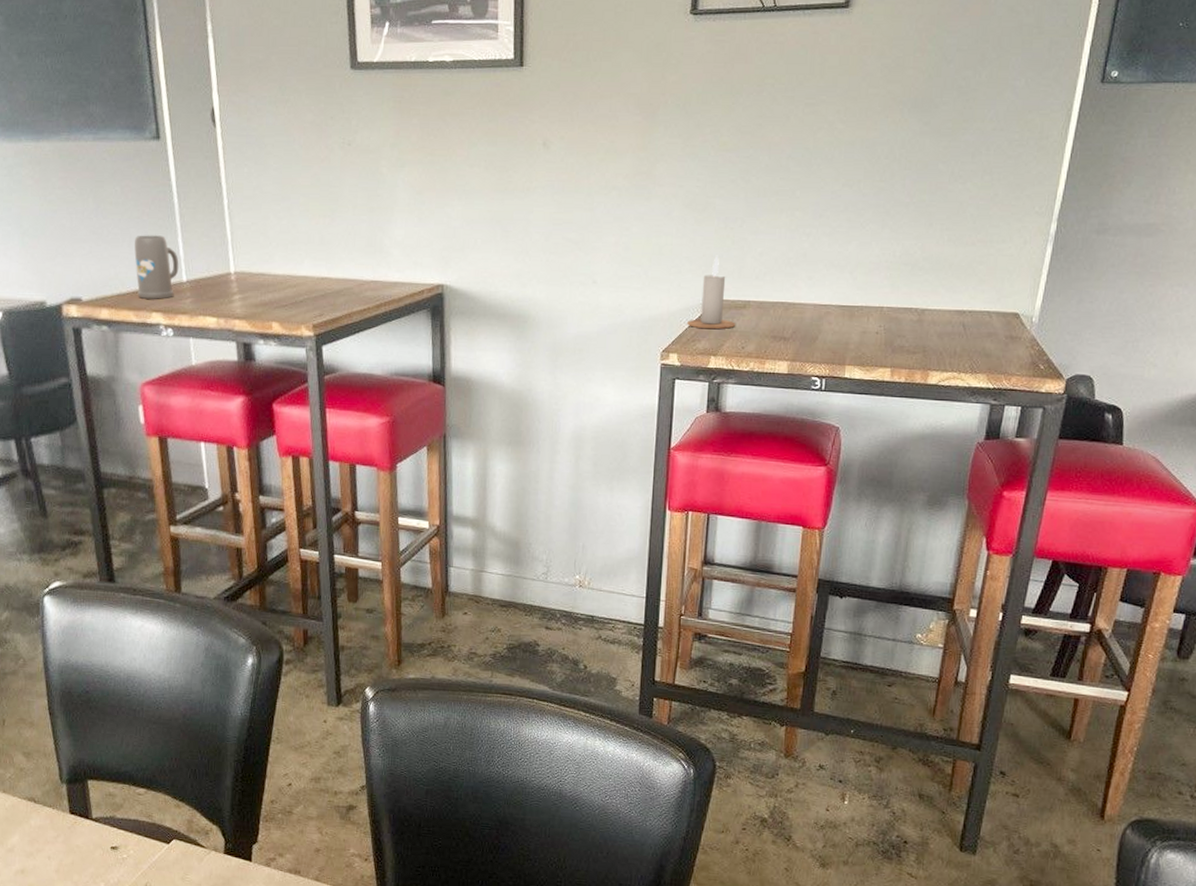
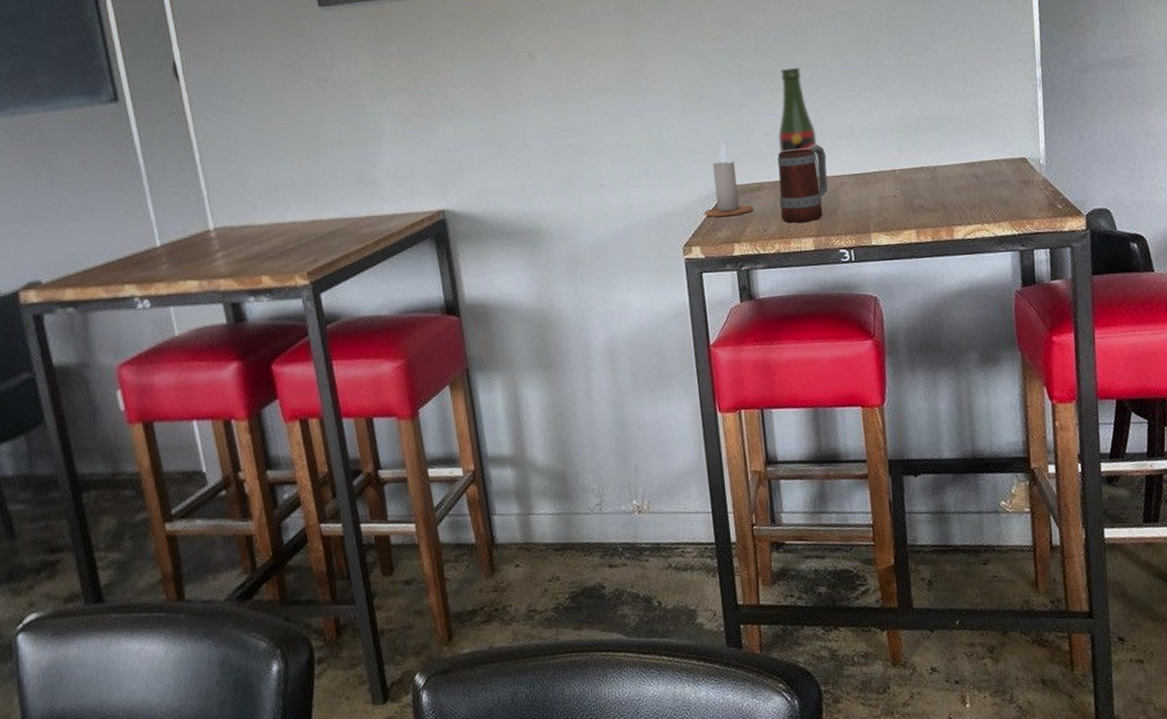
beer mug: present [134,235,179,299] -> none [98,201,151,272]
beer mug: none [761,271,817,346] -> present [777,144,828,223]
beer bottle: none [771,191,812,317] -> present [778,68,821,190]

